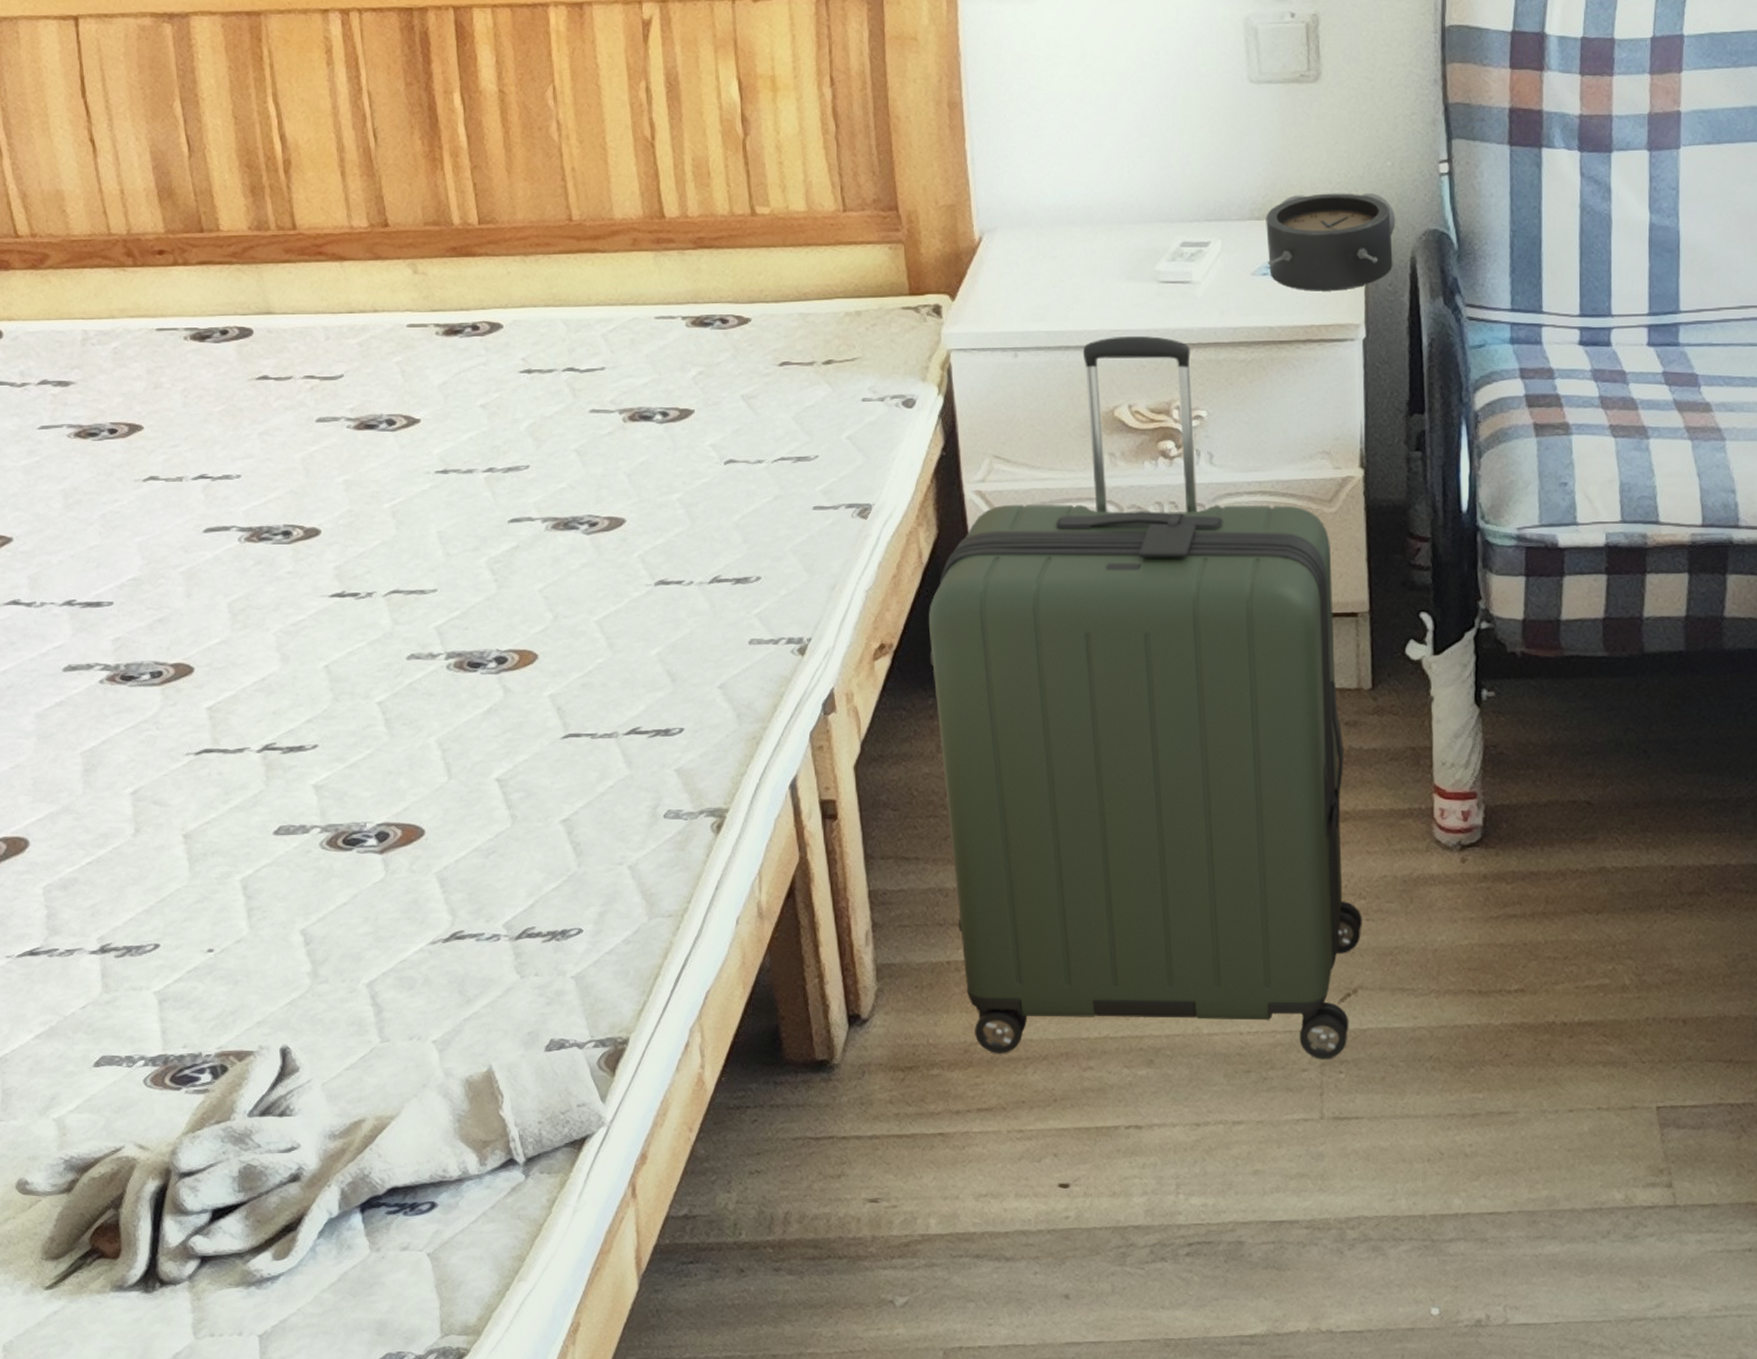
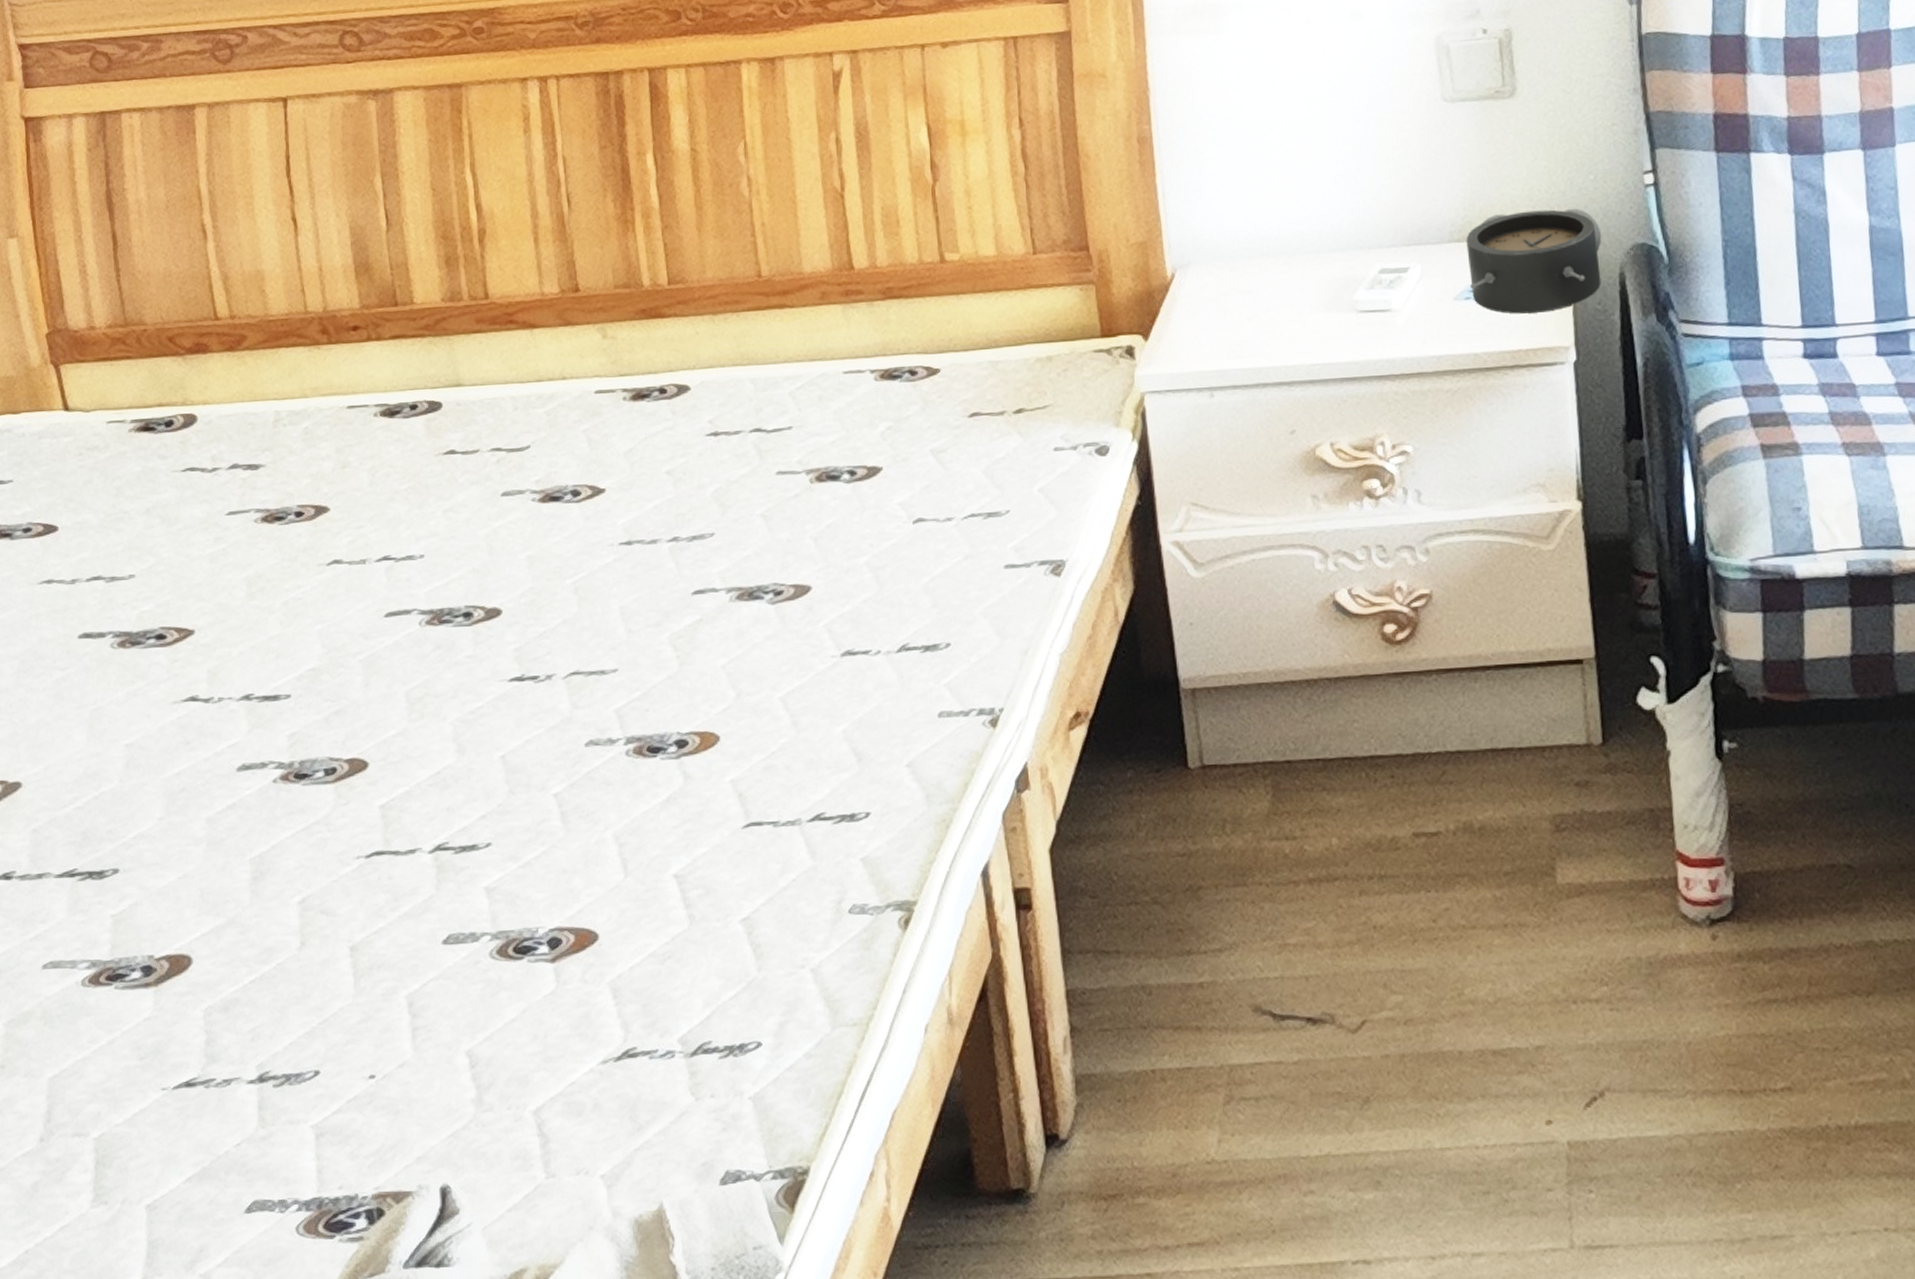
suitcase: present [928,335,1362,1059] -> none [1125,369,1606,1177]

